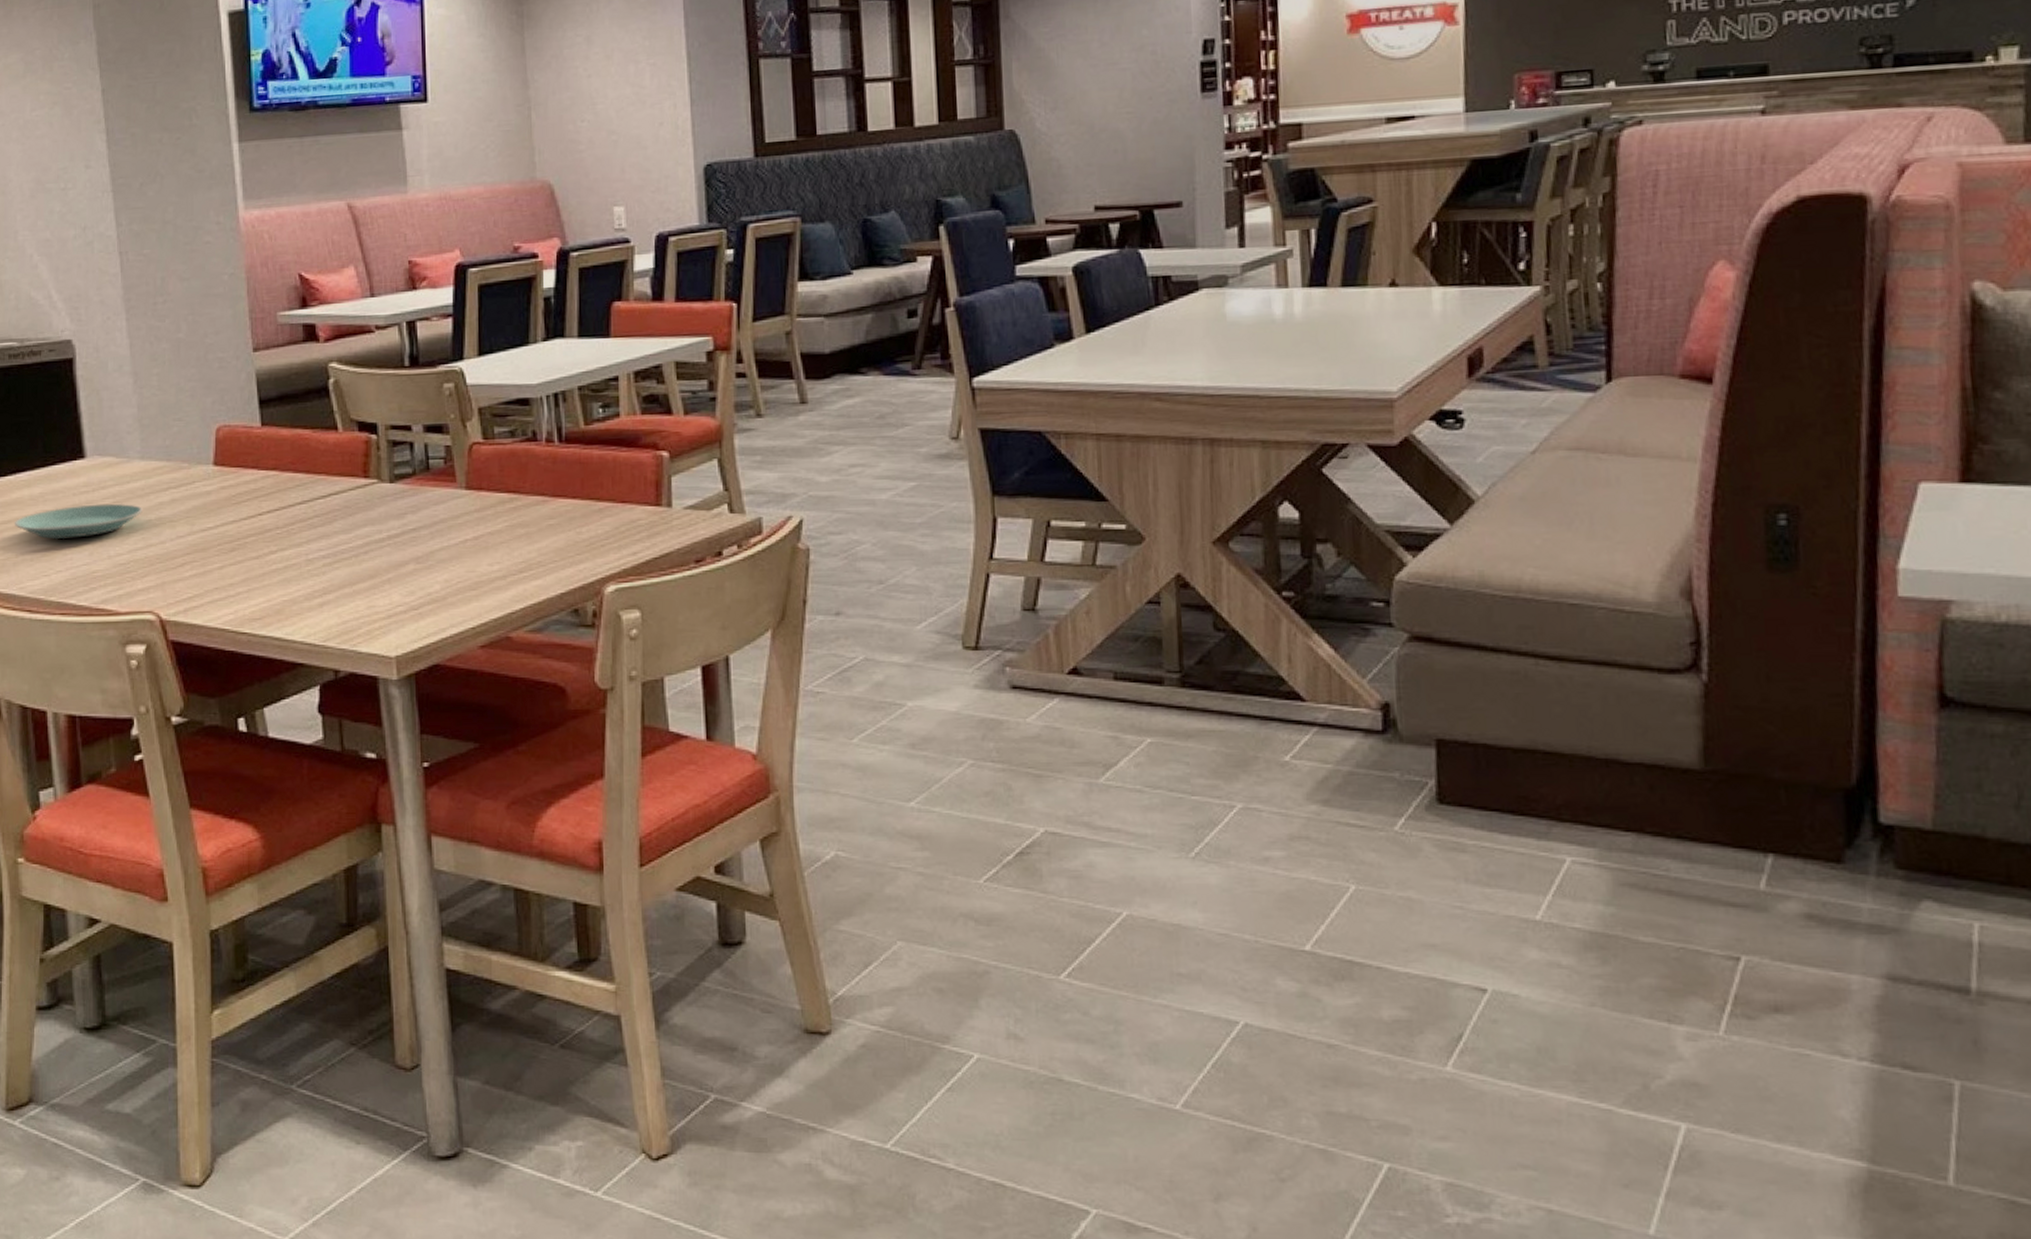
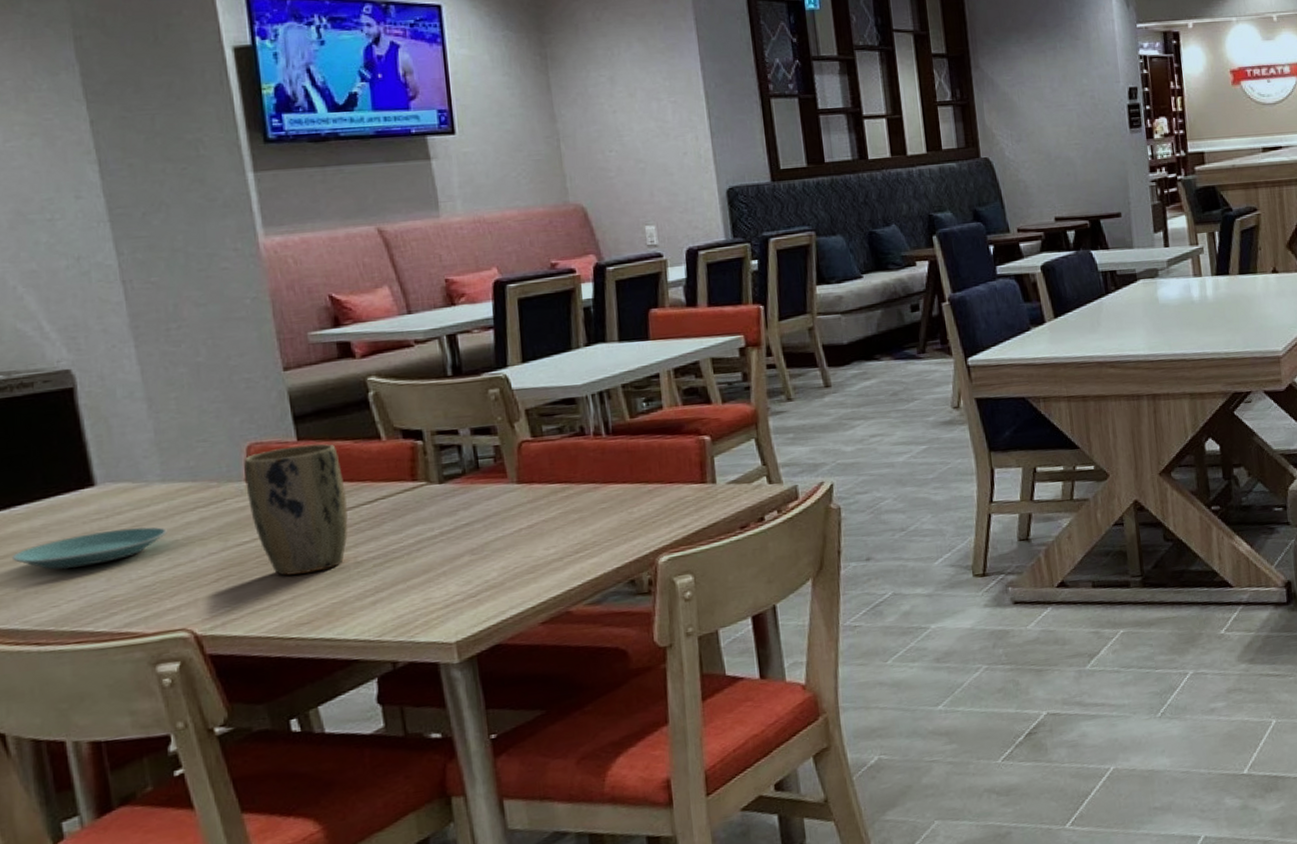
plant pot: none [212,430,303,567] -> present [244,443,348,576]

